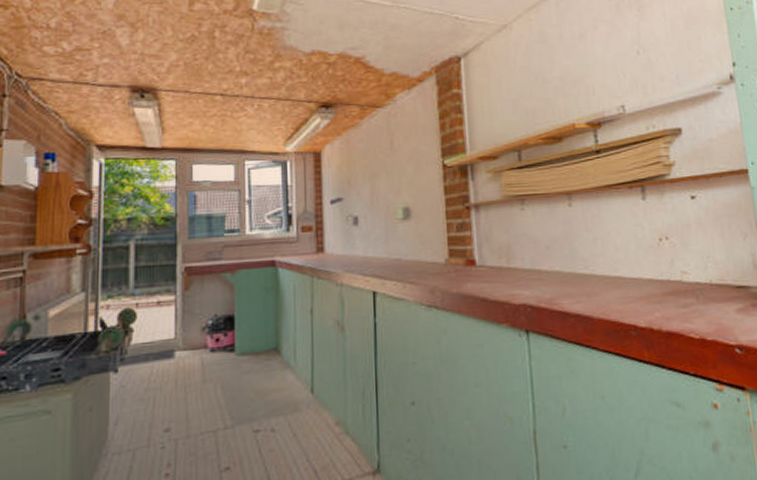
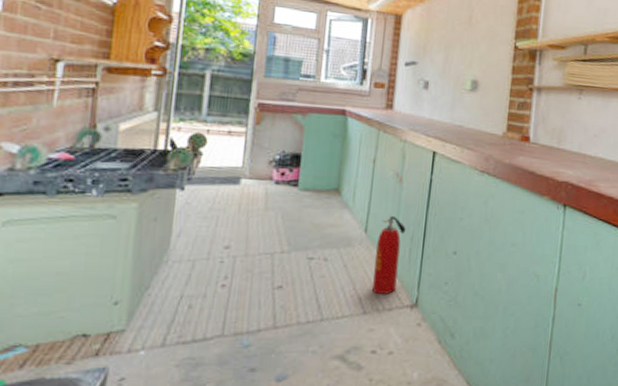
fire extinguisher: none [326,369,355,463] -> present [372,215,406,294]

